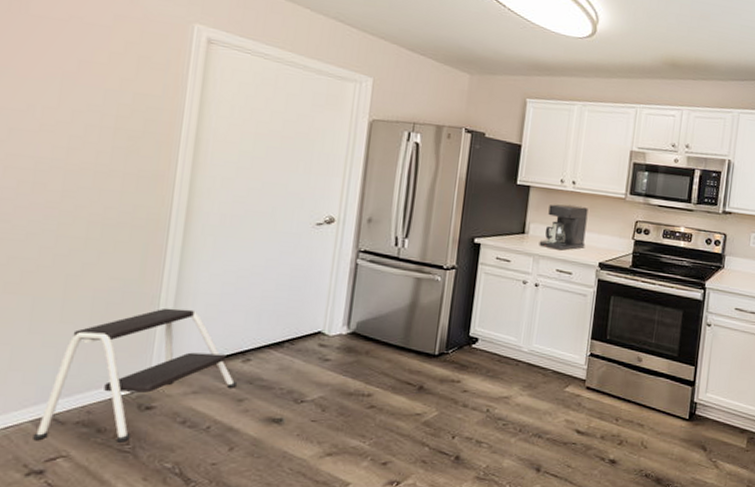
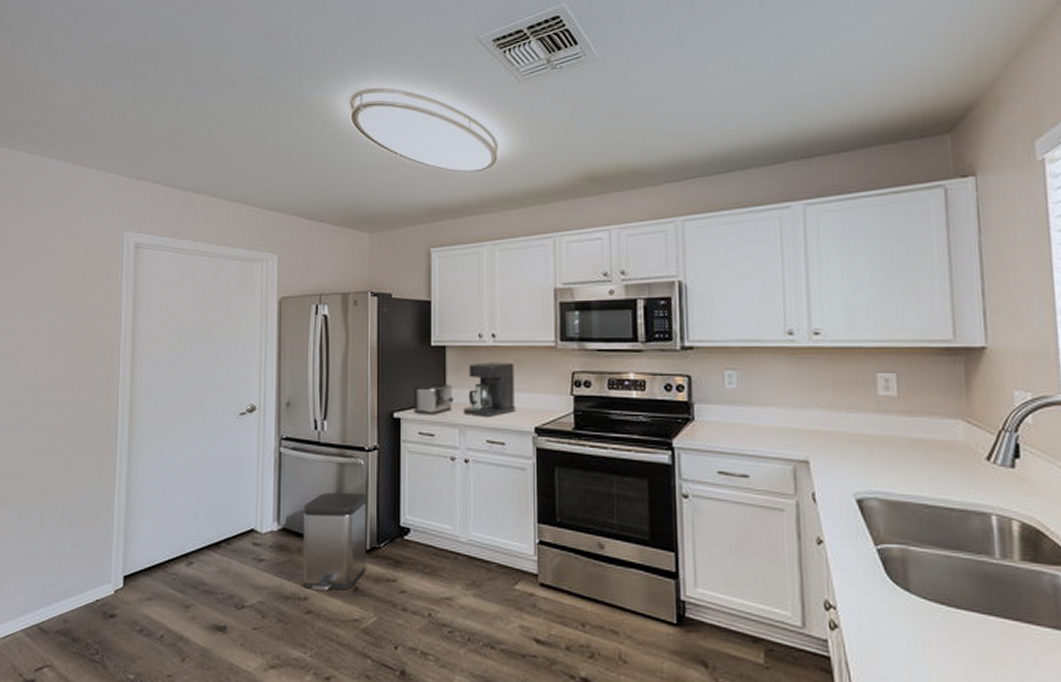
step stool: present [33,308,236,443] -> none [25,512,183,652]
pedal bin: none [367,303,441,389] -> present [302,493,367,591]
toaster: none [494,216,532,244] -> present [413,383,454,415]

